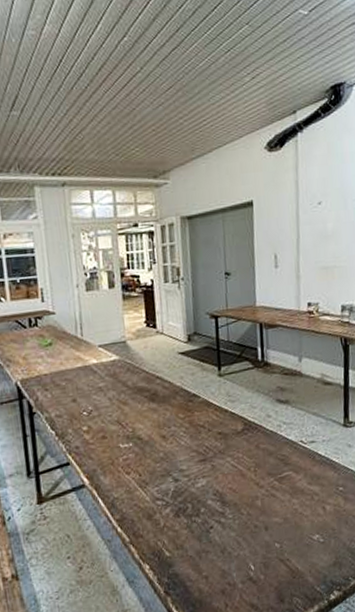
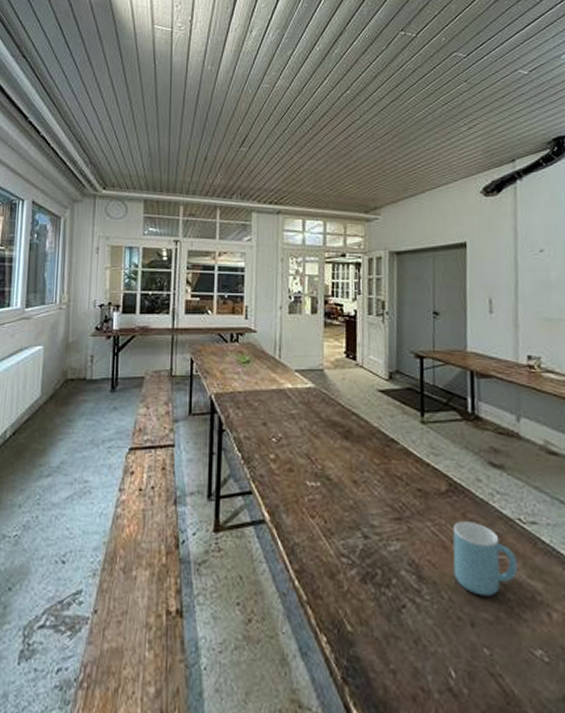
mug: none [248,450,301,506] -> present [452,521,519,597]

